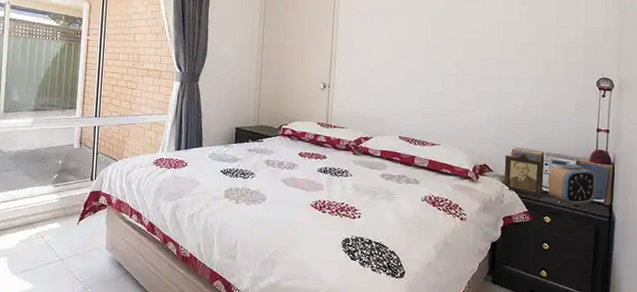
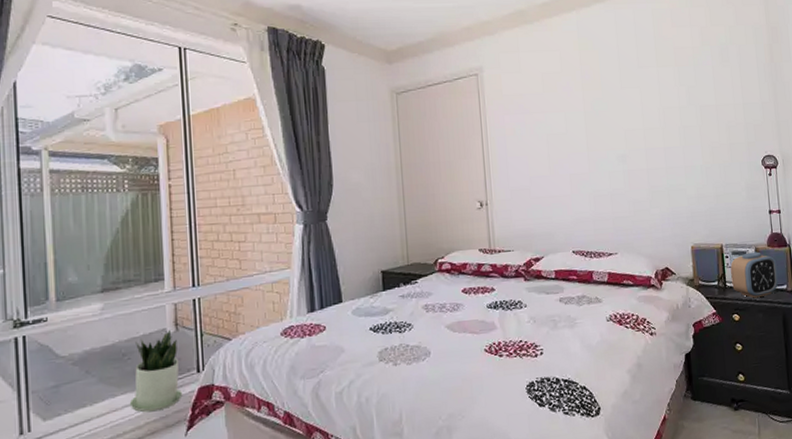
planter: none [43,145,80,203] -> present [129,329,183,412]
photo frame: present [503,153,543,197] -> none [685,249,727,295]

